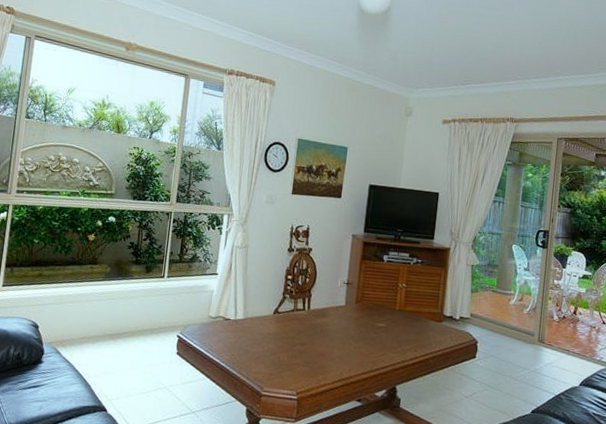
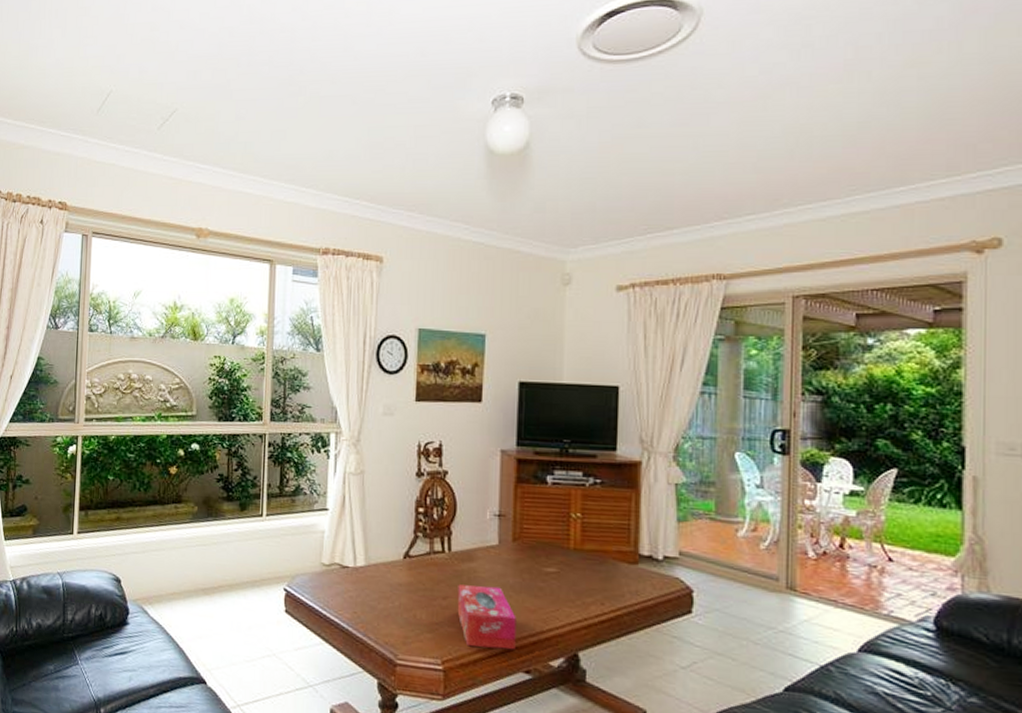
tissue box: none [311,334,354,384] -> present [457,584,516,650]

